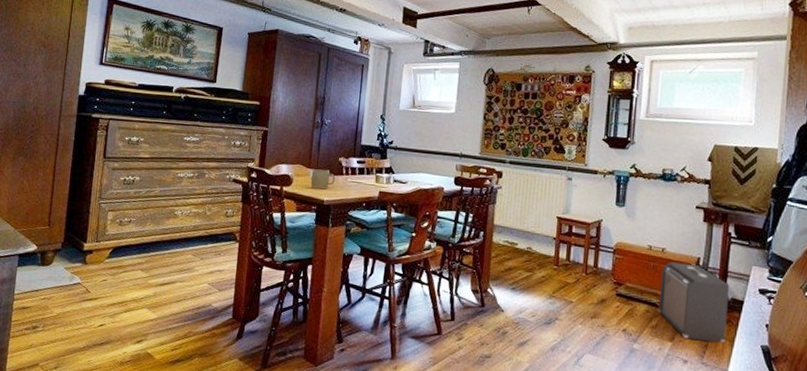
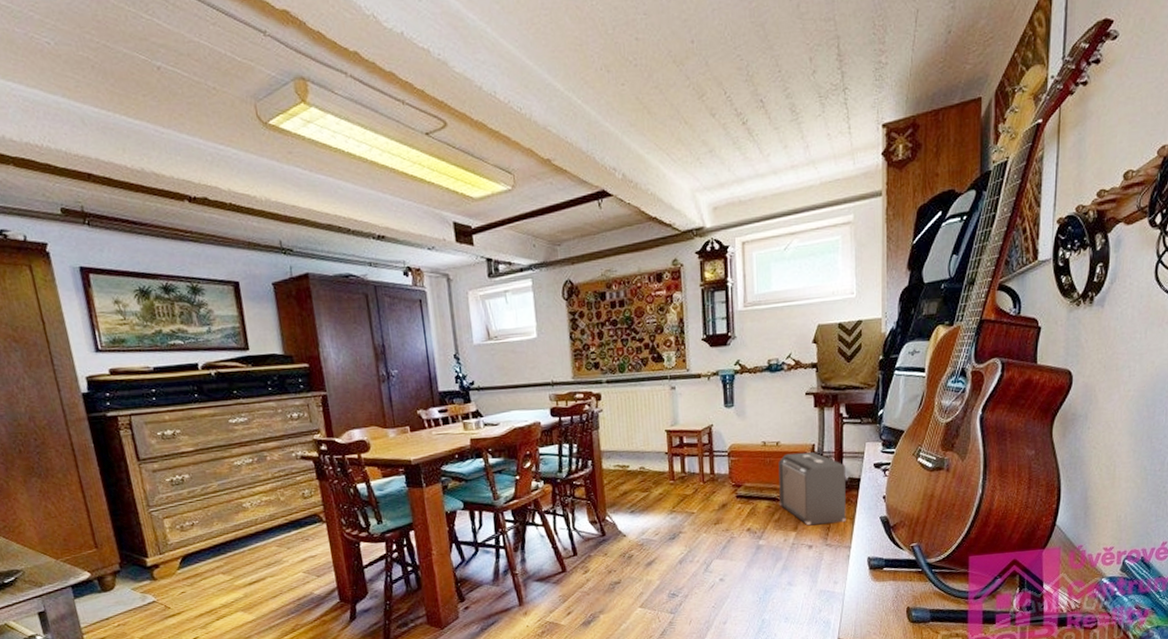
mug: present [310,169,335,190] -> none [389,427,418,450]

